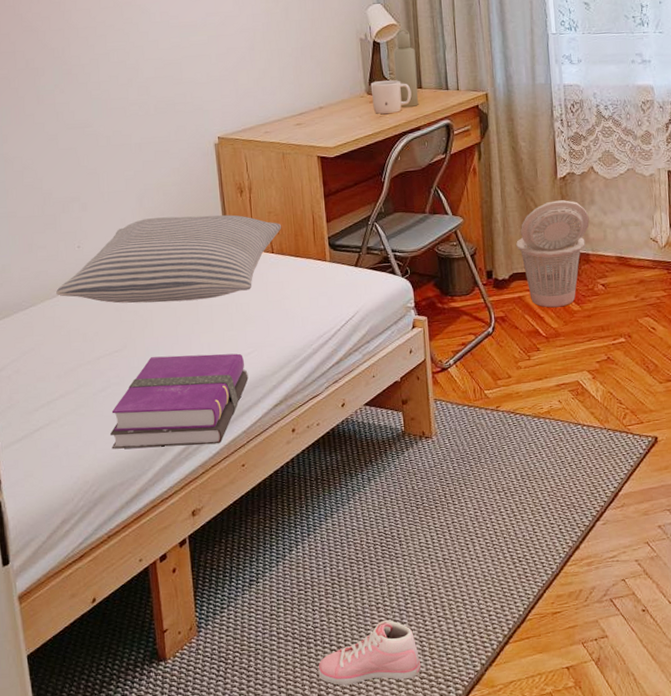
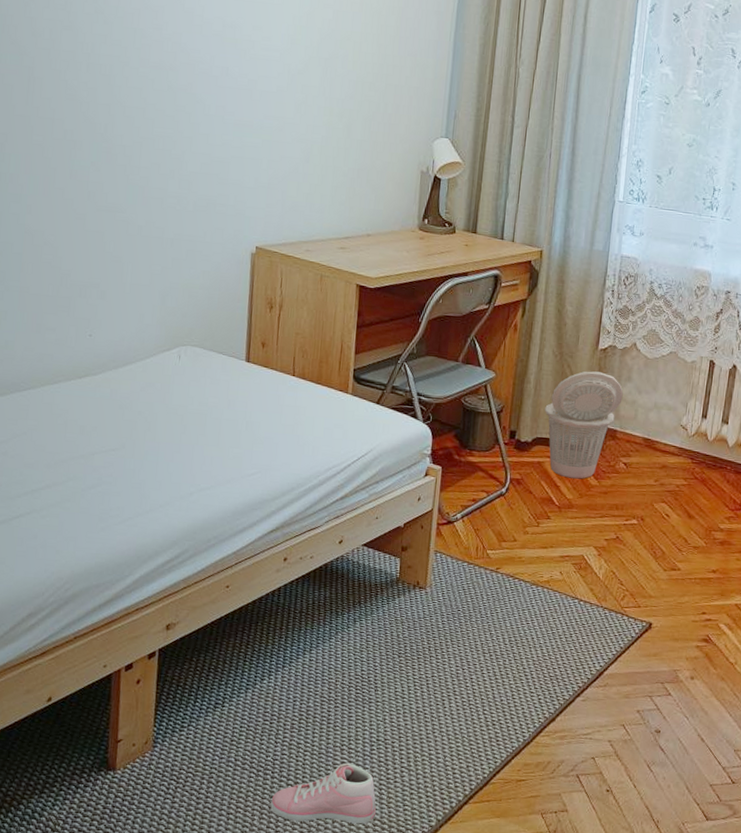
pillow: present [56,214,282,303] -> none [59,318,308,412]
hardback book: present [110,353,249,449] -> none [92,461,248,561]
mug: present [370,79,412,115] -> none [422,218,465,255]
bottle: present [393,28,419,108] -> none [450,168,476,252]

